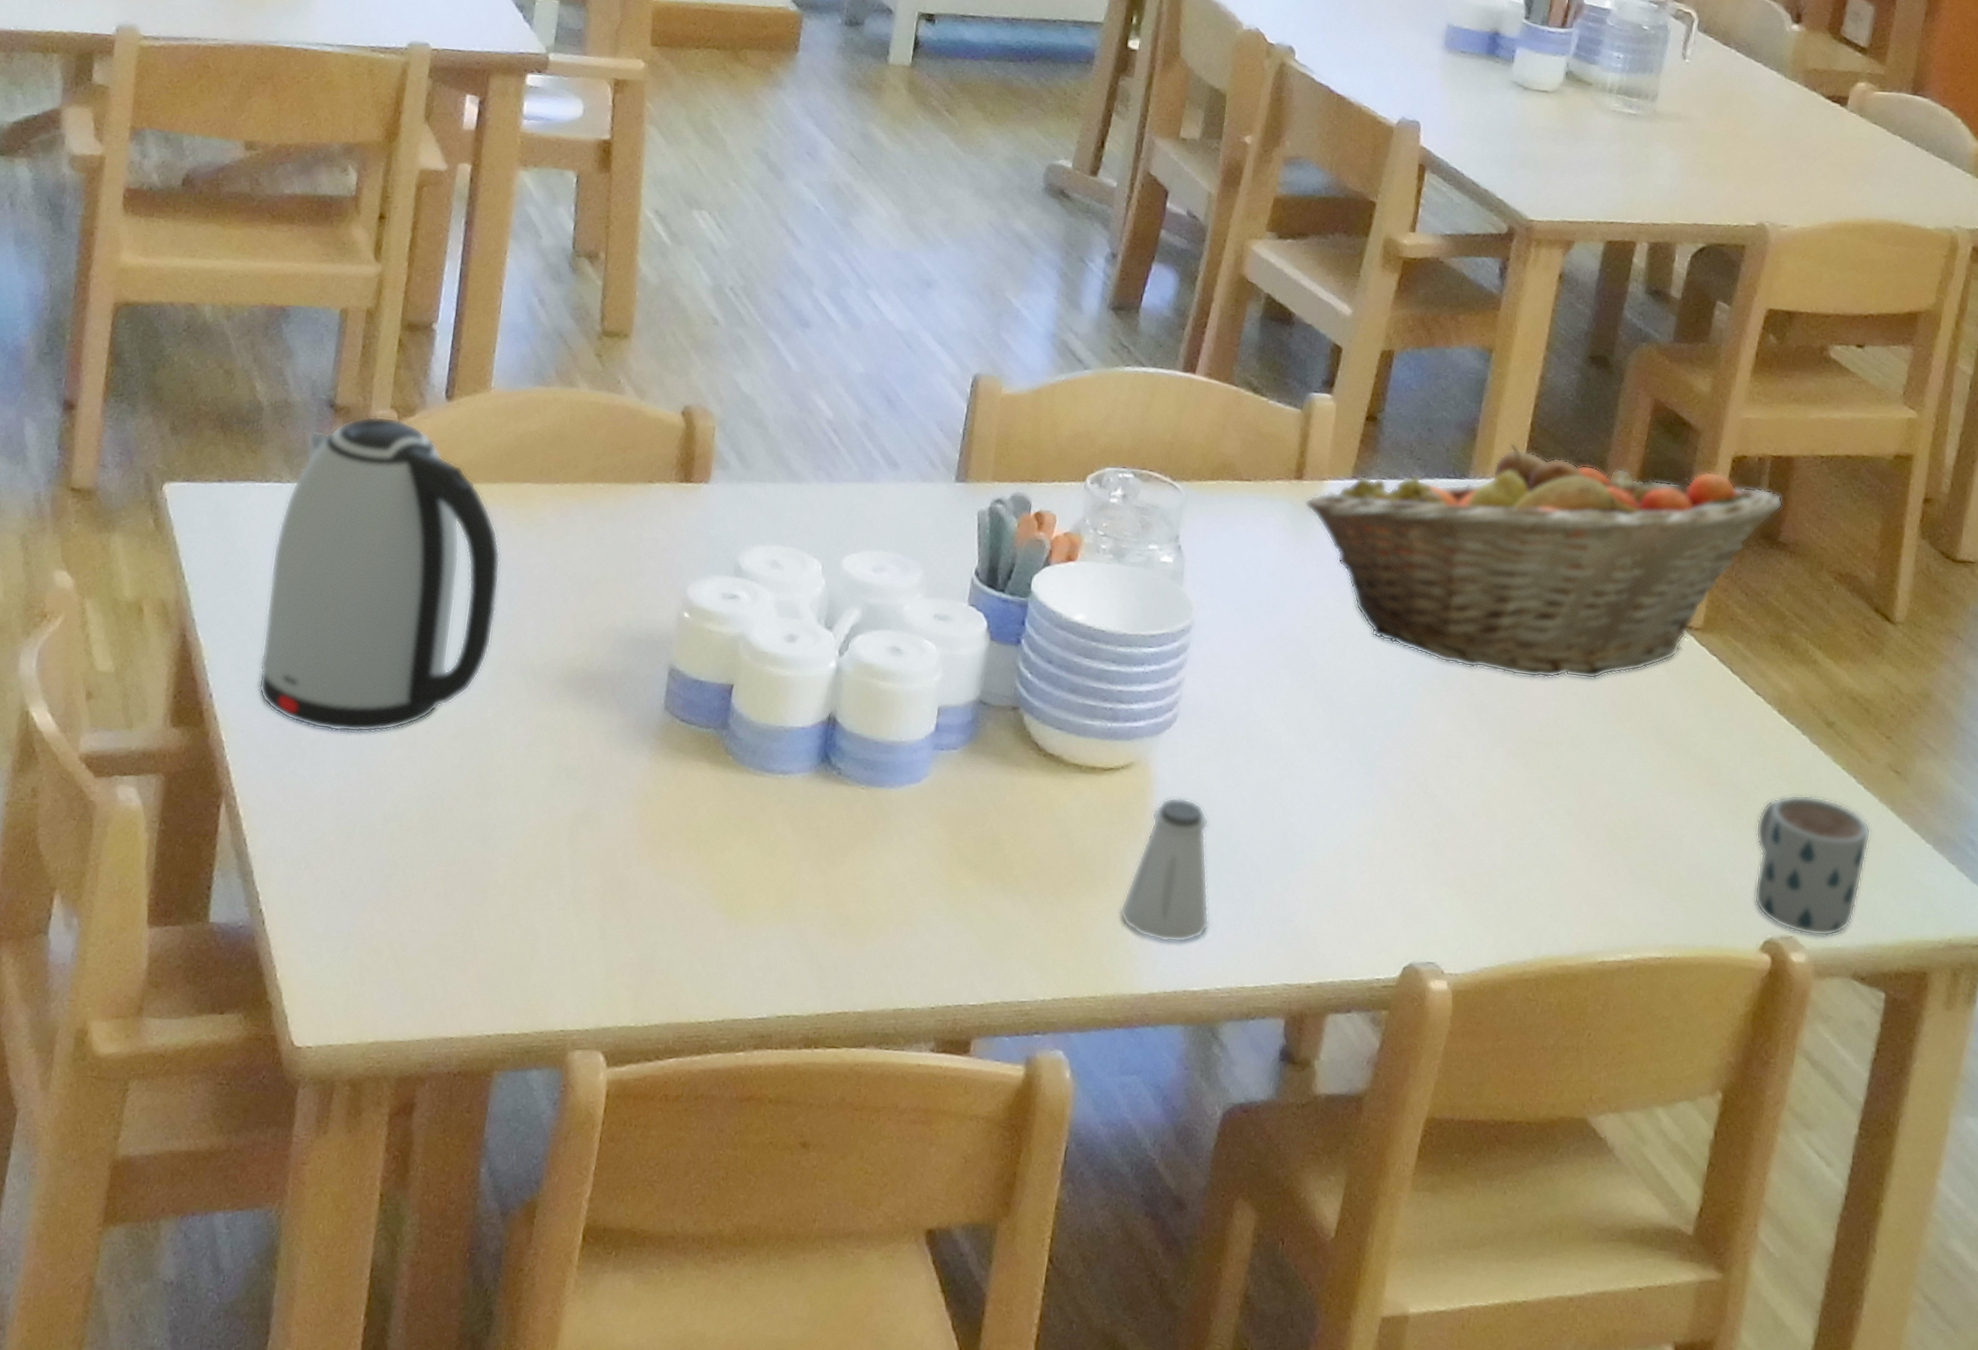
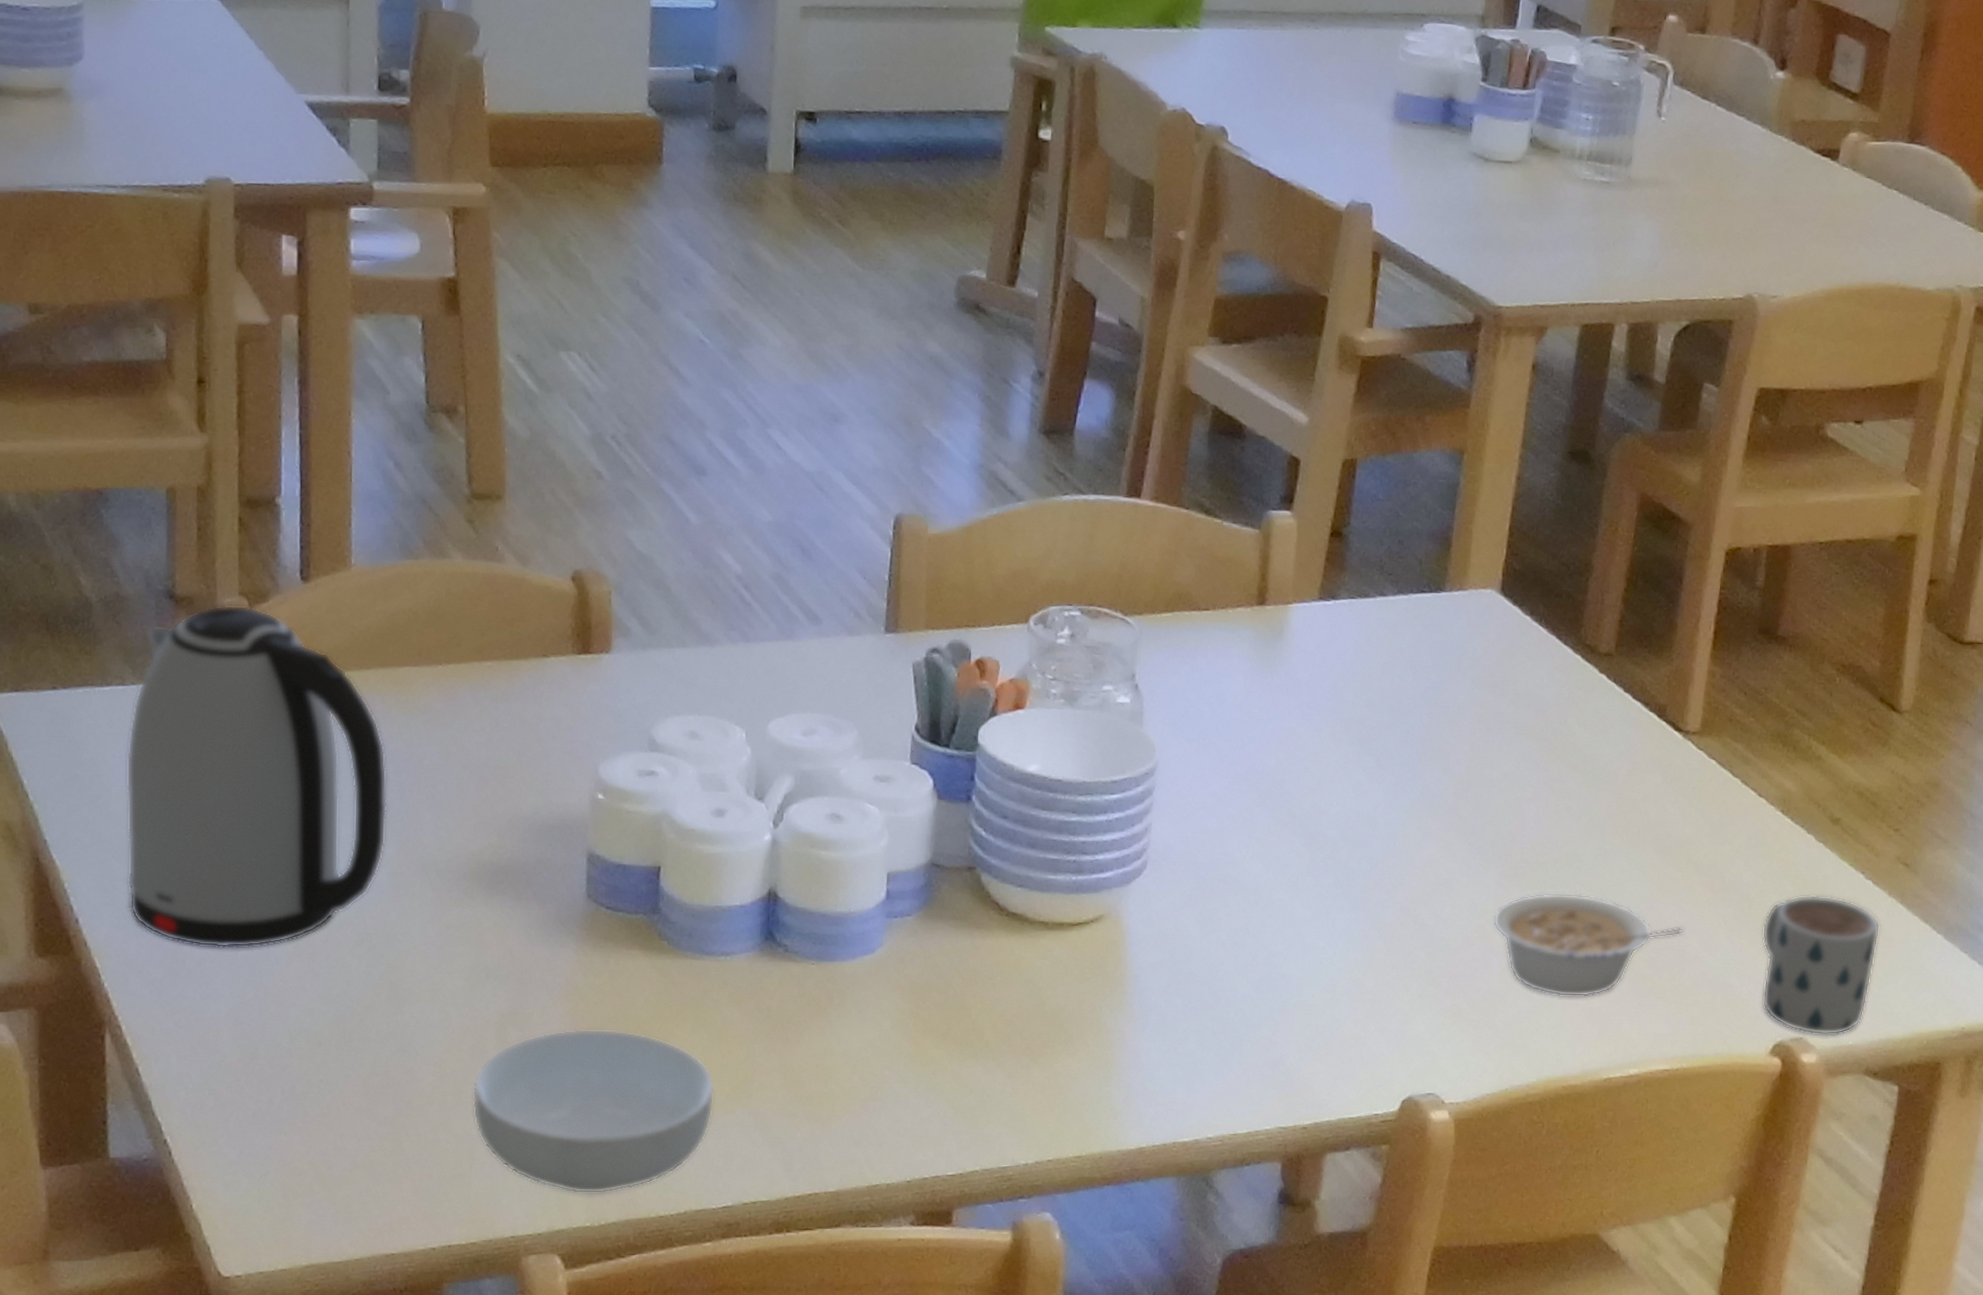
cereal bowl: none [539,833,763,996] -> present [472,1028,715,1194]
saltshaker: present [1119,797,1210,943] -> none [1100,947,1196,1096]
fruit basket: present [1305,443,1783,679] -> none [1269,550,1780,796]
legume: none [1498,772,1681,879] -> present [1492,892,1684,998]

